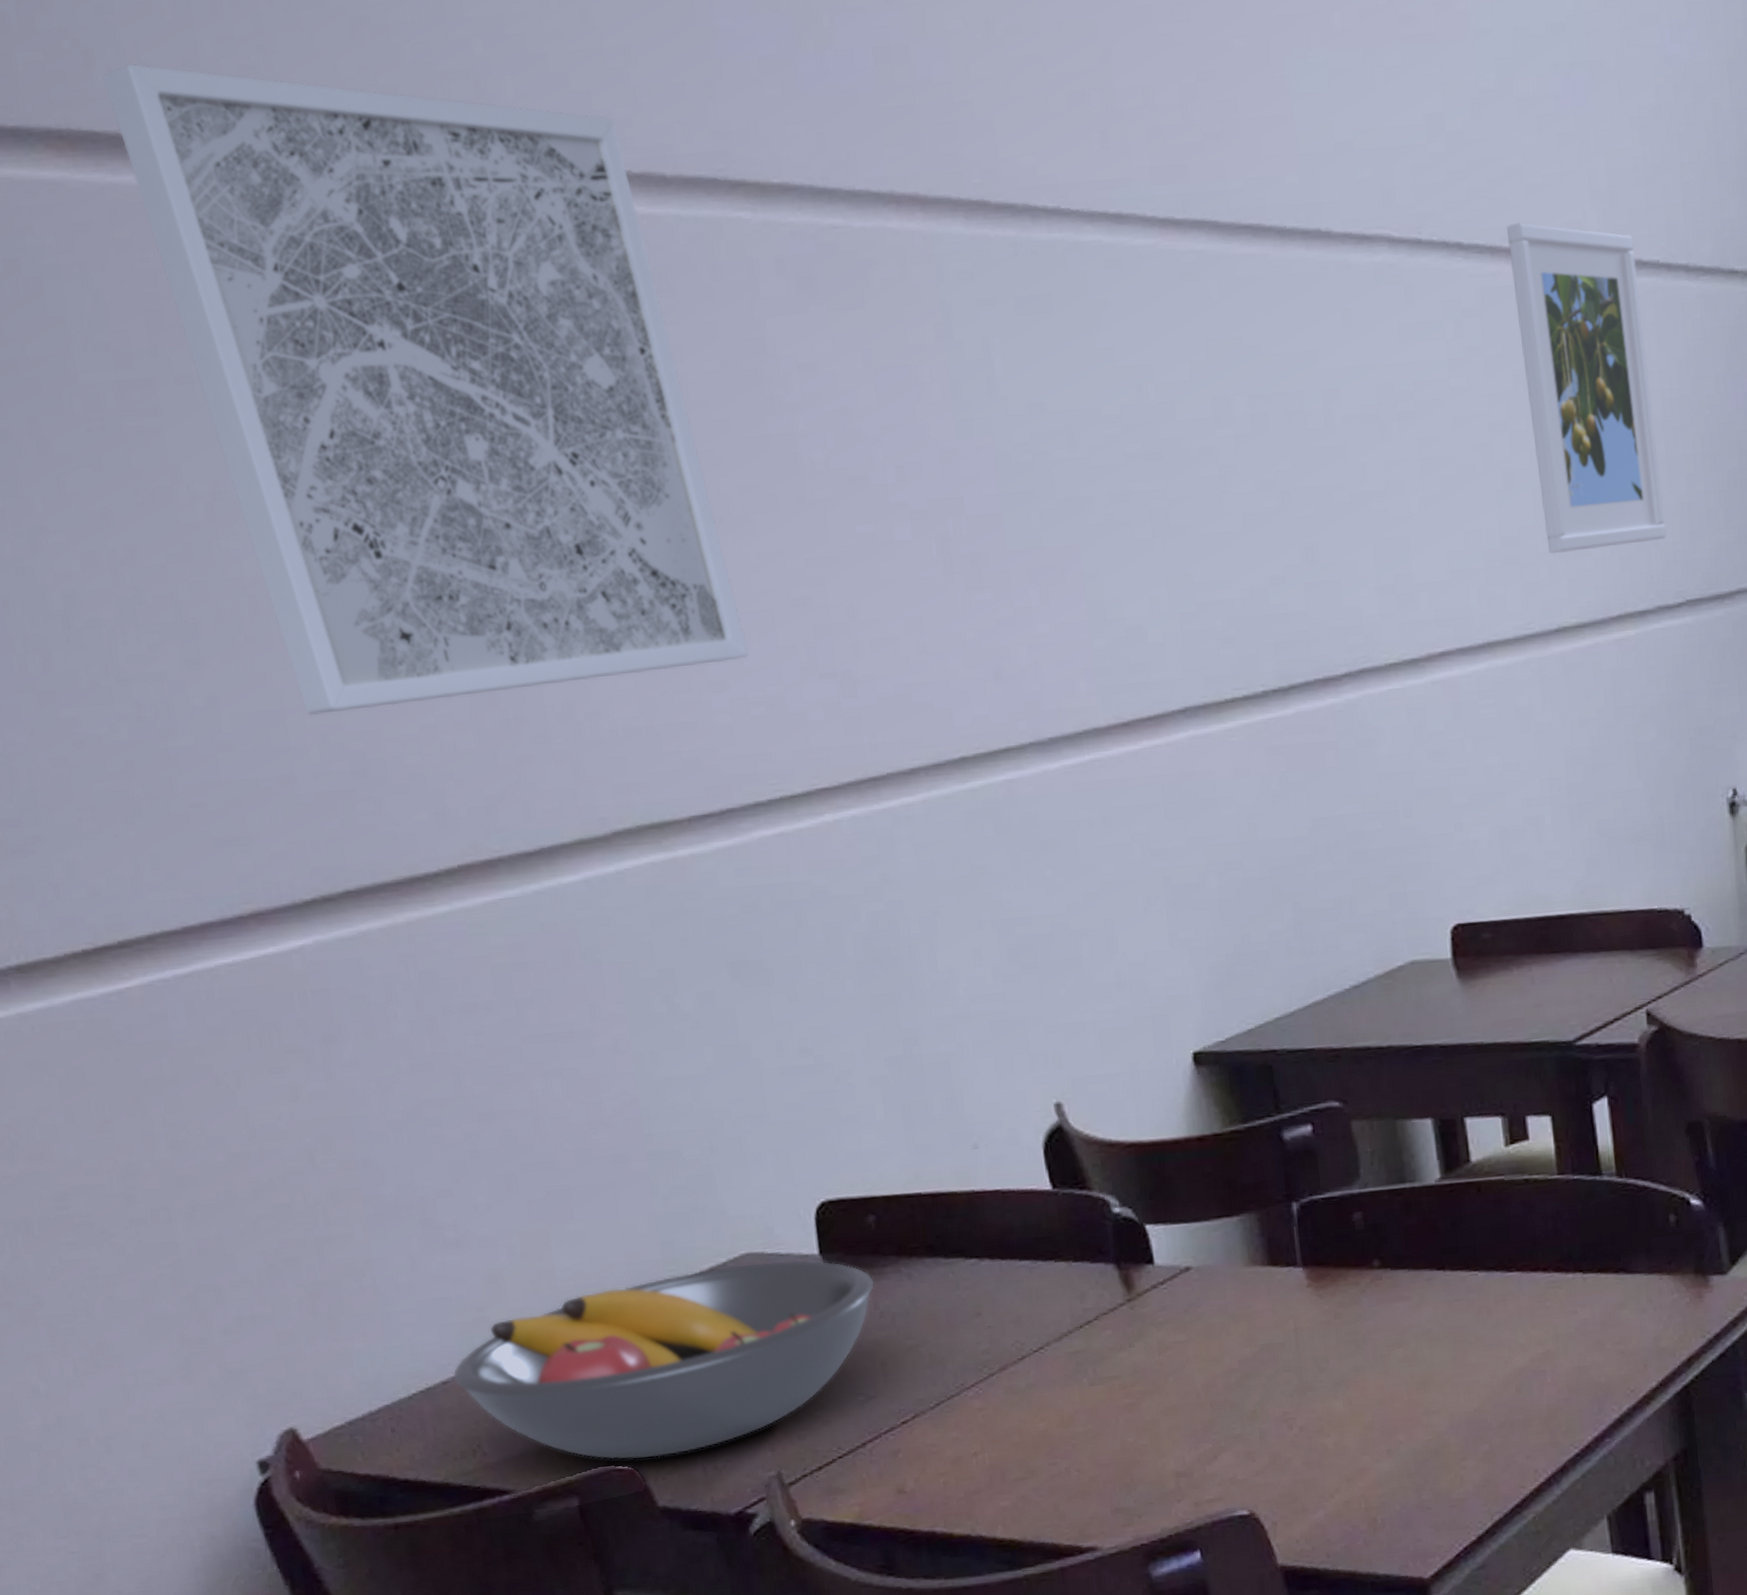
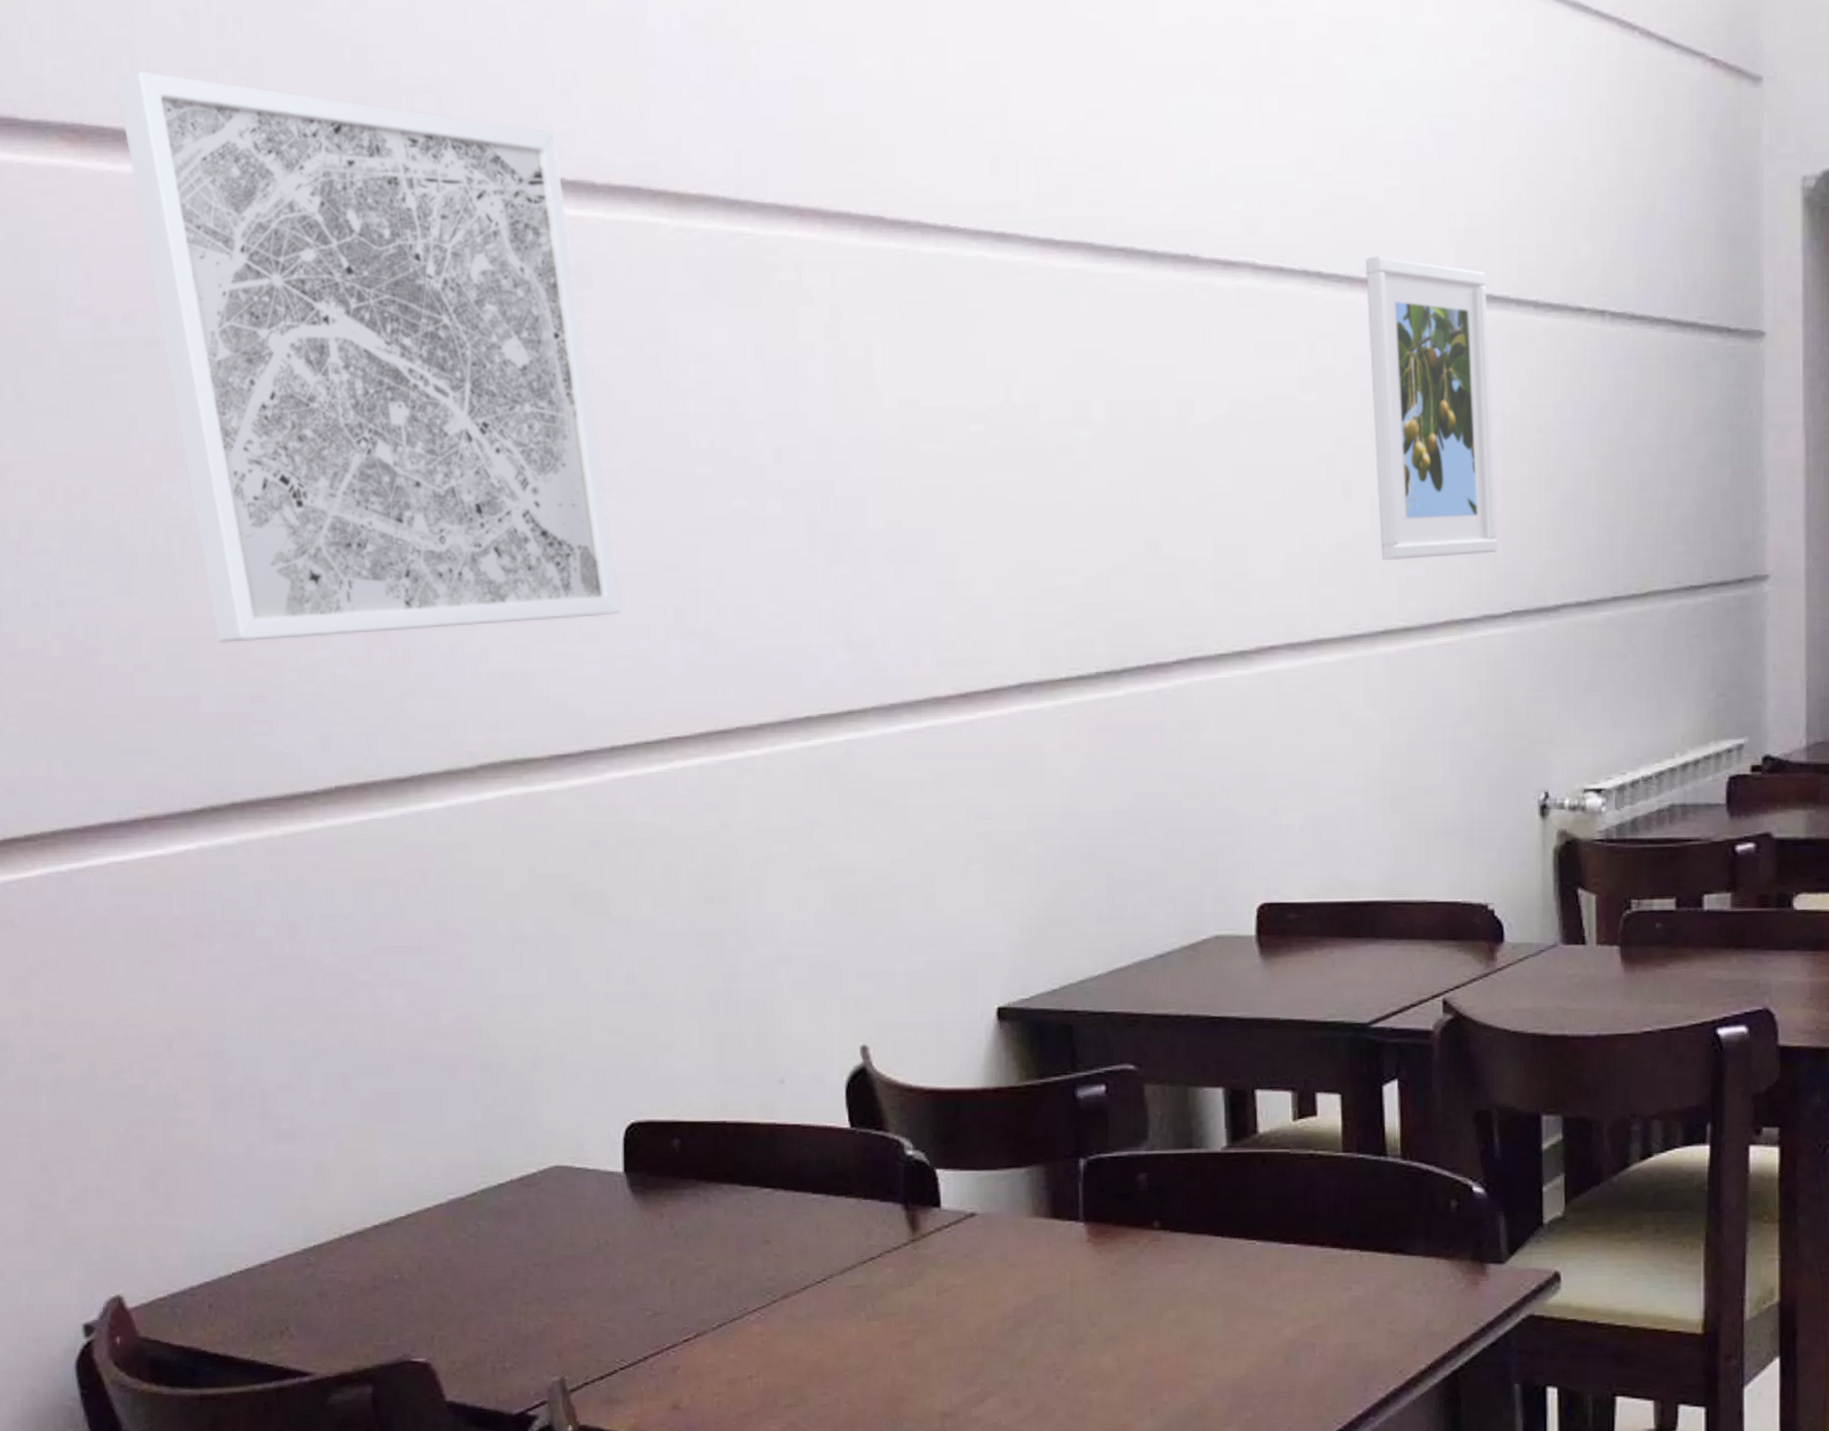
fruit bowl: present [452,1260,875,1460] -> none [270,1175,673,1354]

